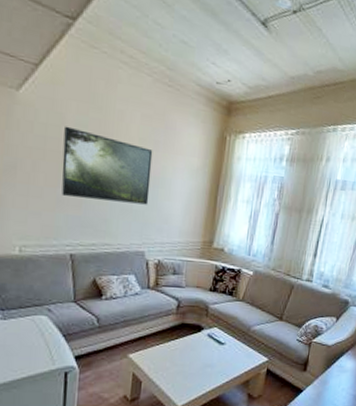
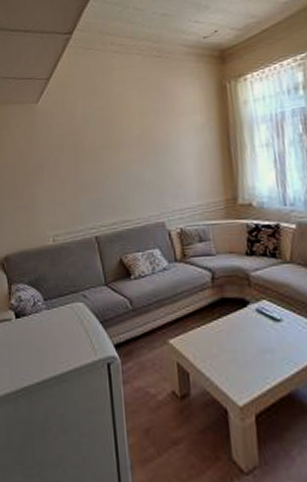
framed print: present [62,126,153,205] -> none [75,118,160,182]

